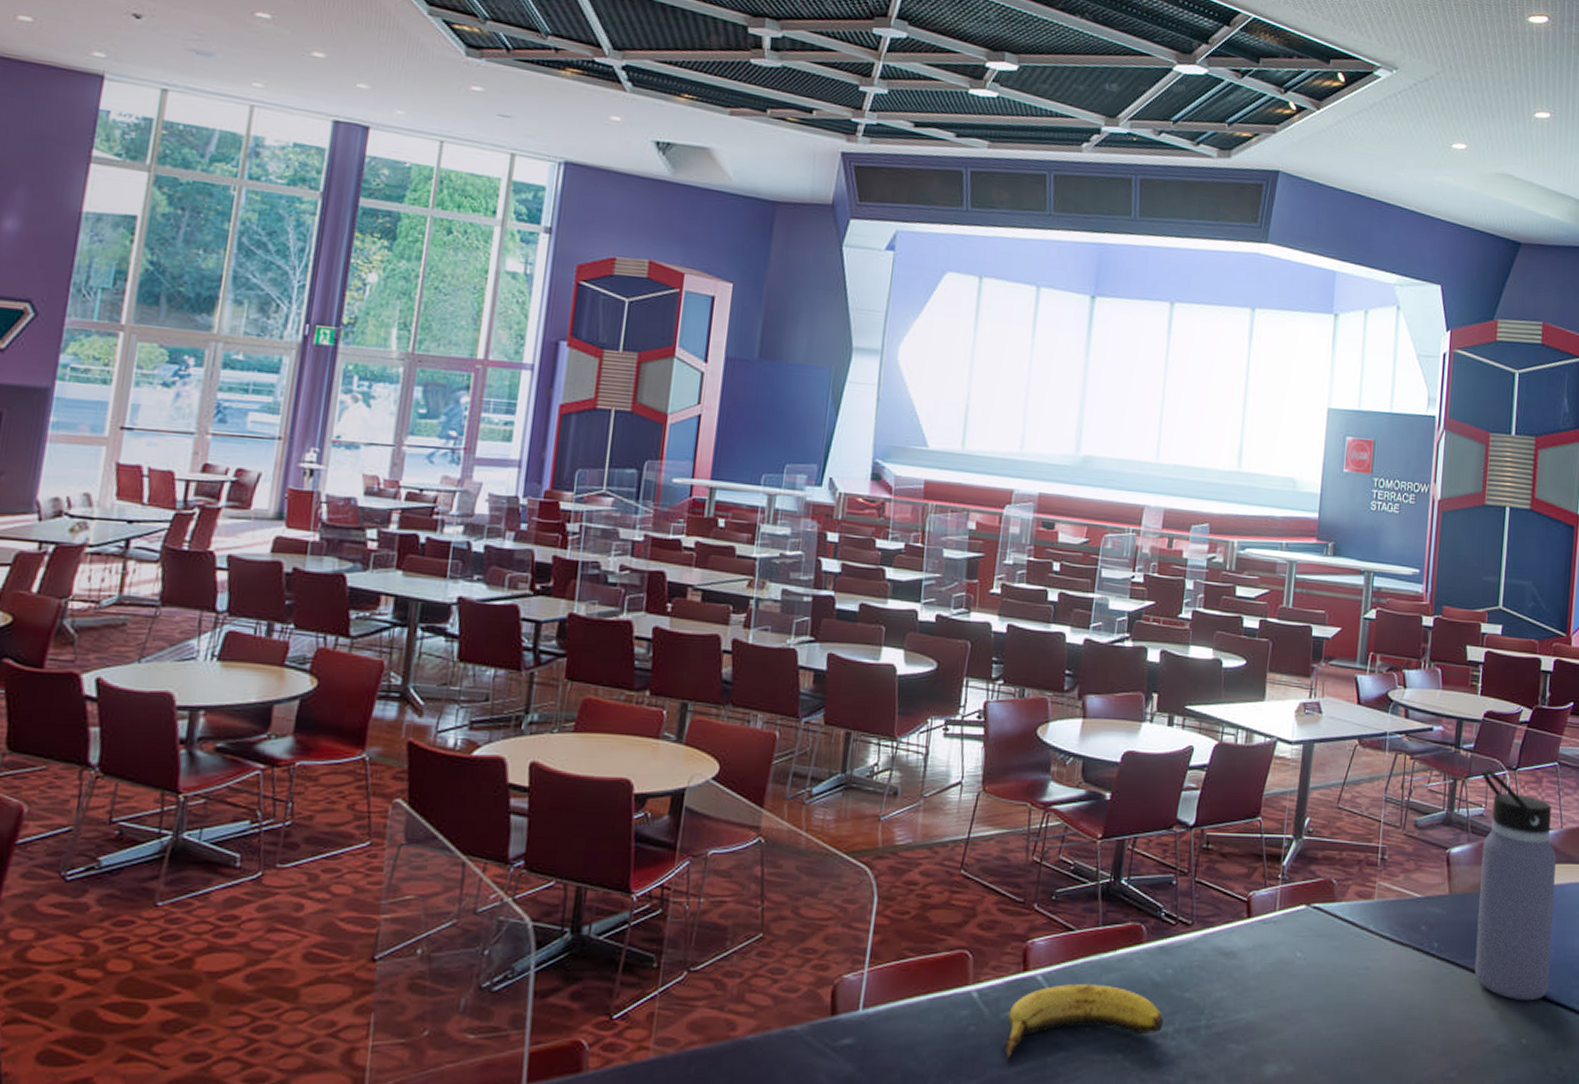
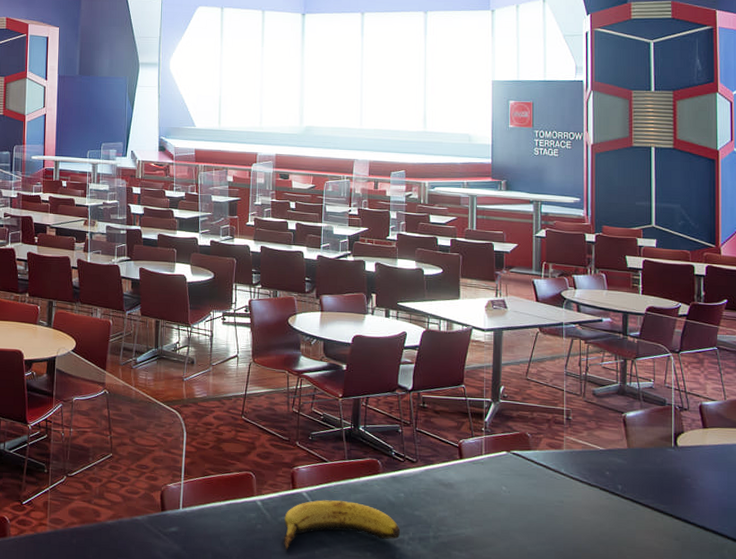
water bottle: present [1474,768,1556,1001] -> none [648,351,724,536]

